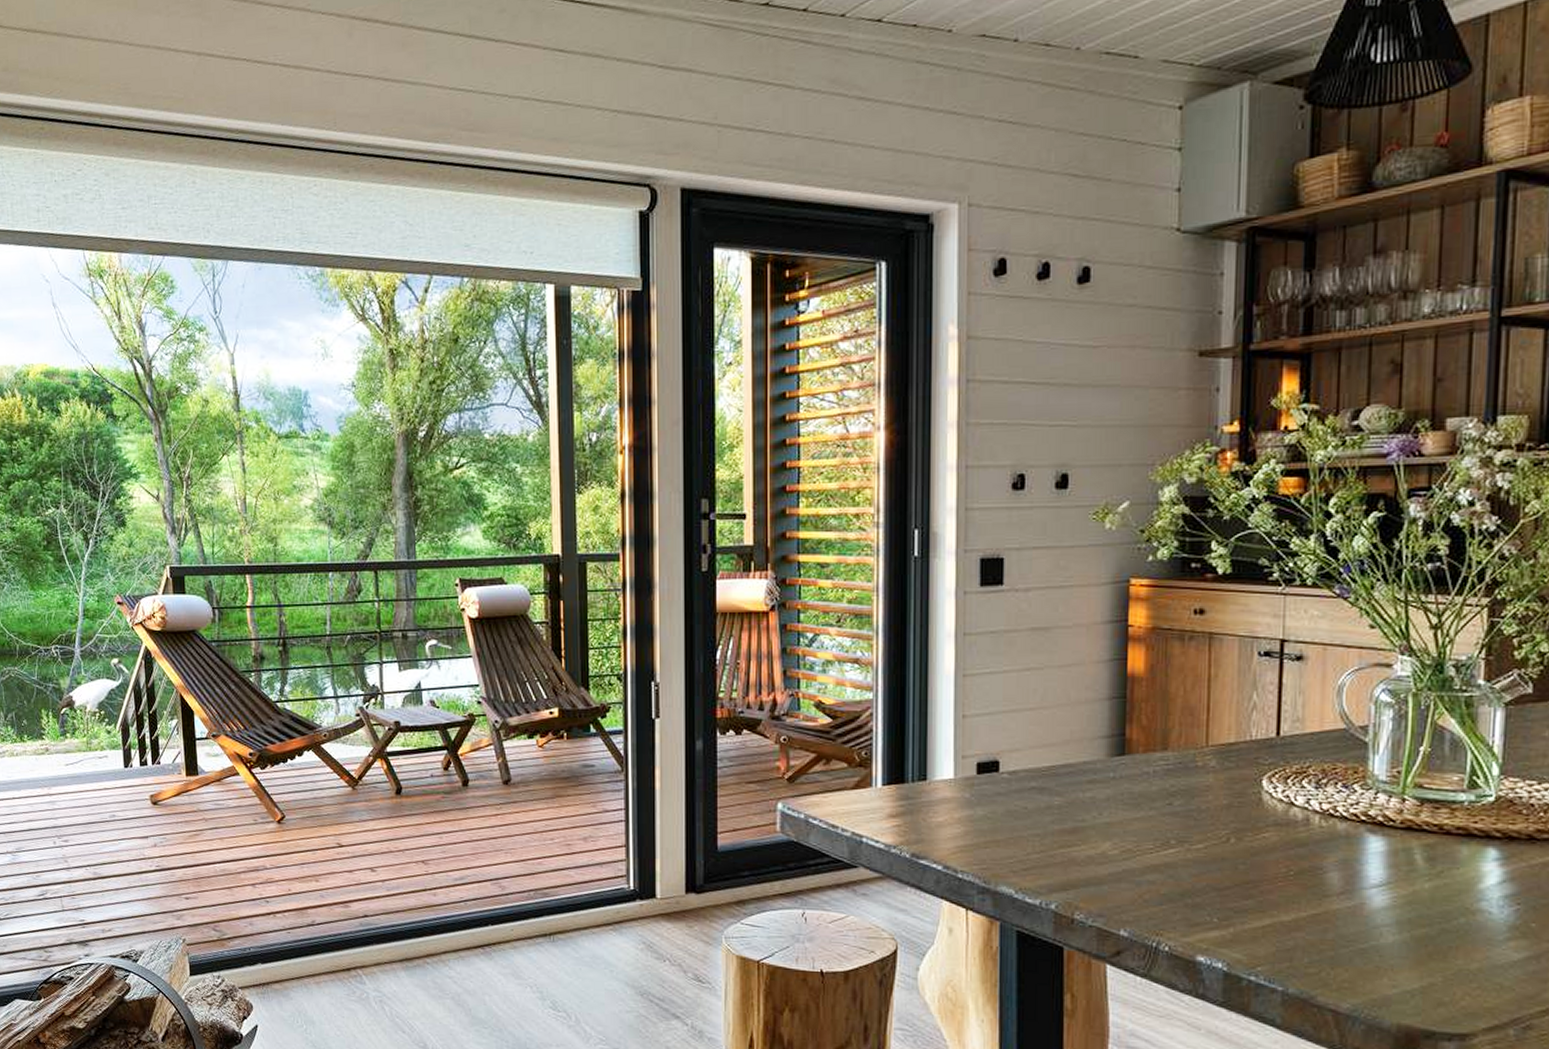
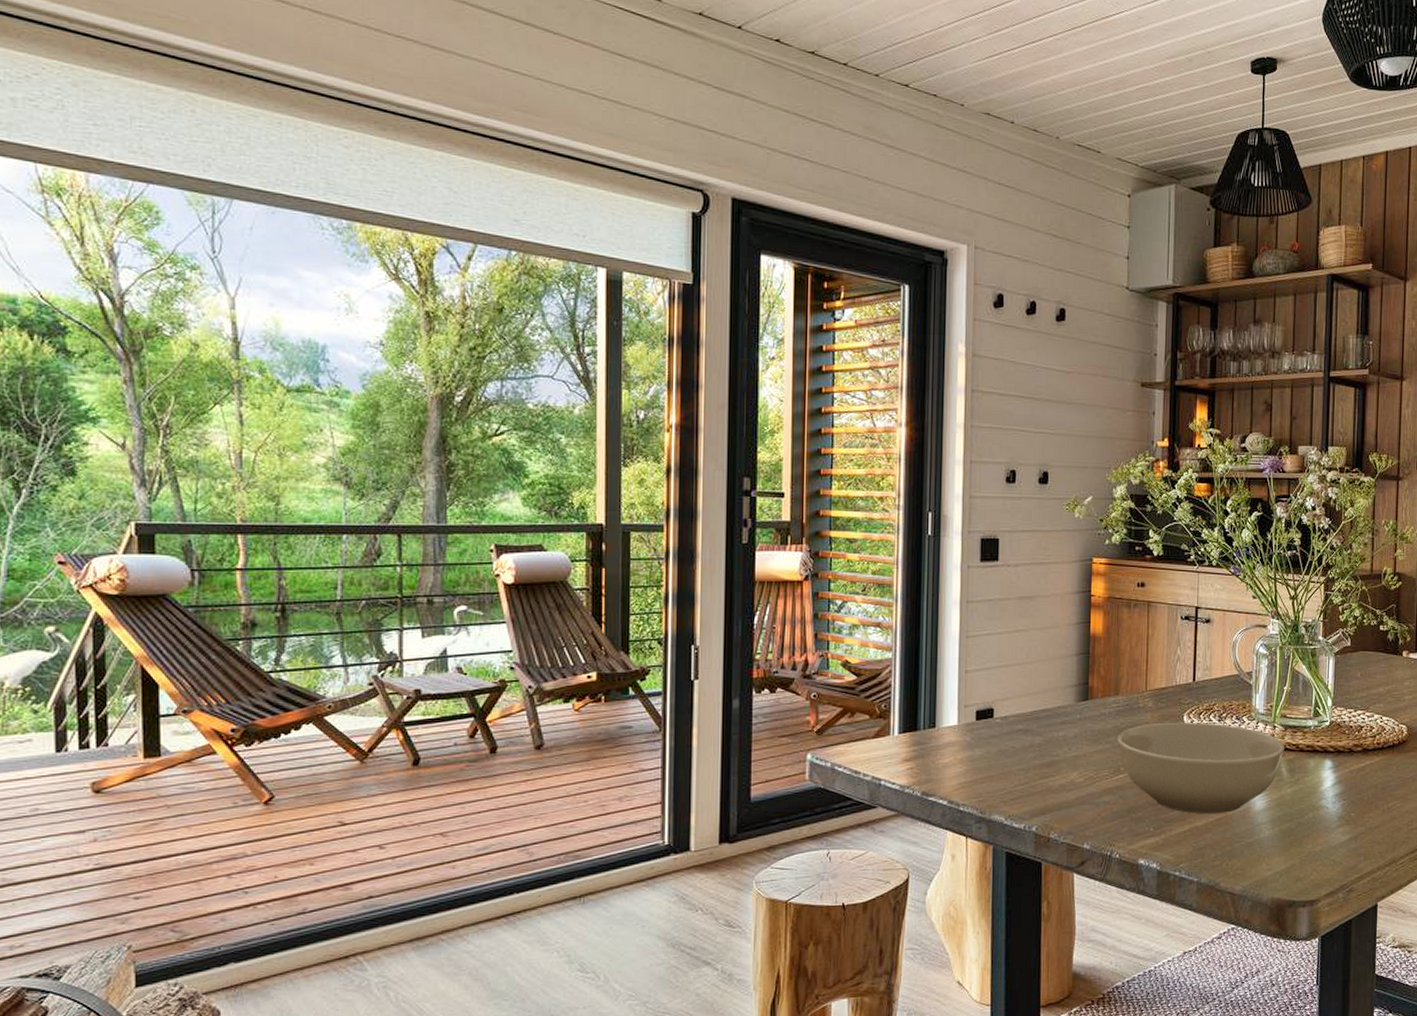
bowl: none [1166,787,1421,909] -> present [1117,722,1285,815]

